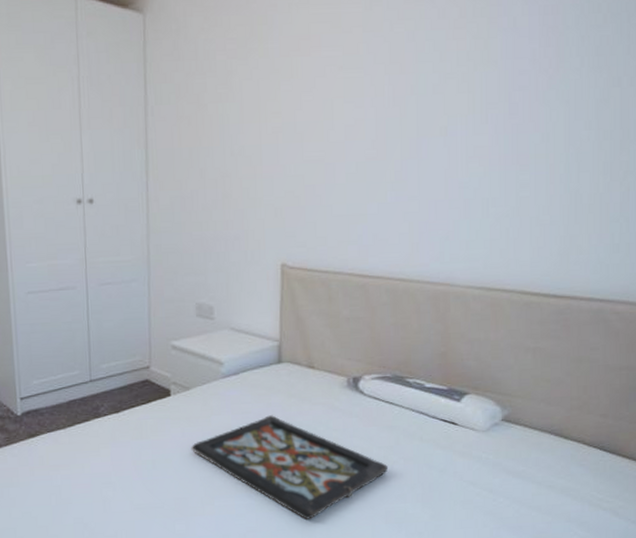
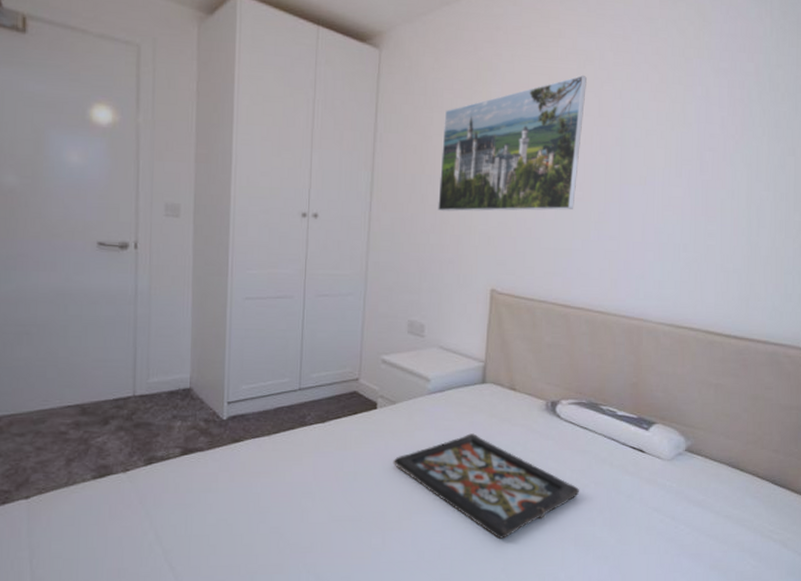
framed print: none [218,18,374,185] -> present [438,74,587,212]

